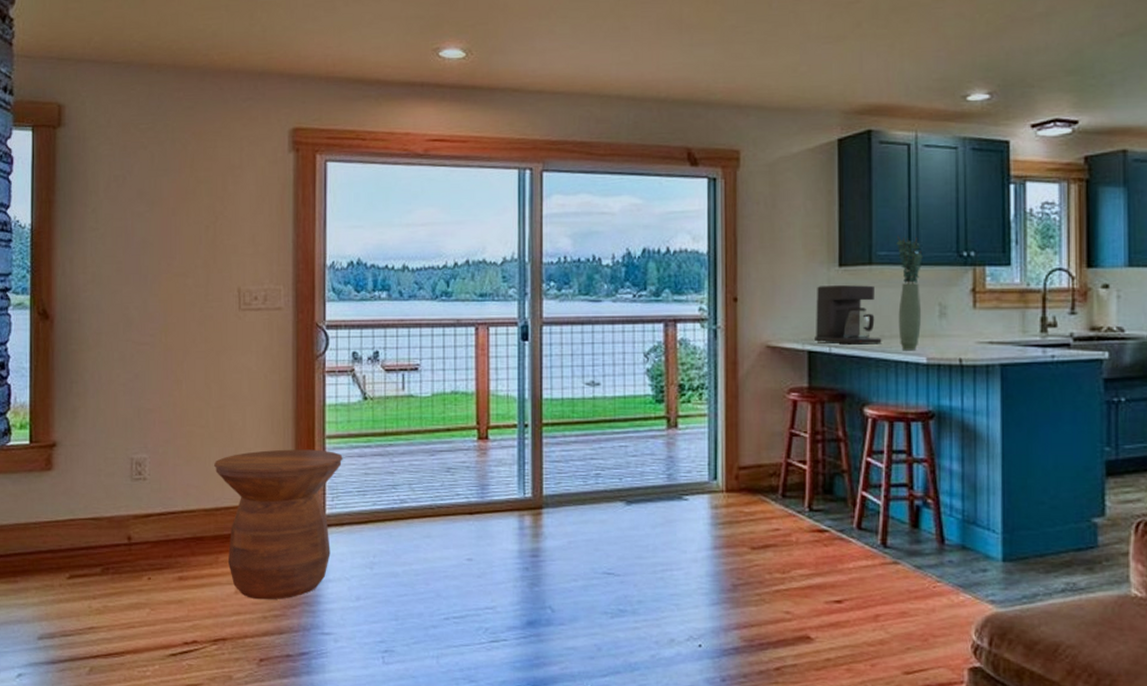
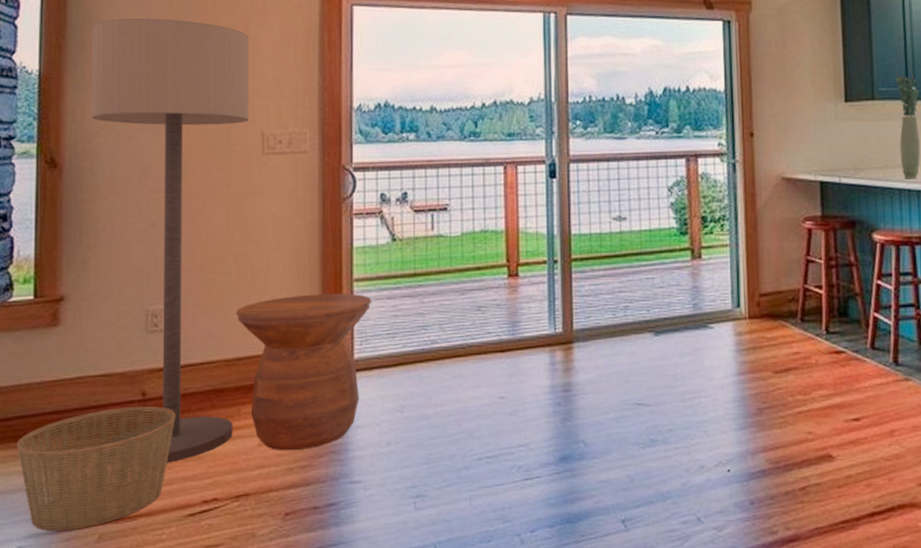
basket: none [16,550,159,662] -> present [16,406,176,532]
floor lamp: none [79,174,227,605] -> present [91,18,250,465]
coffee maker: present [815,285,882,345] -> none [825,119,886,175]

